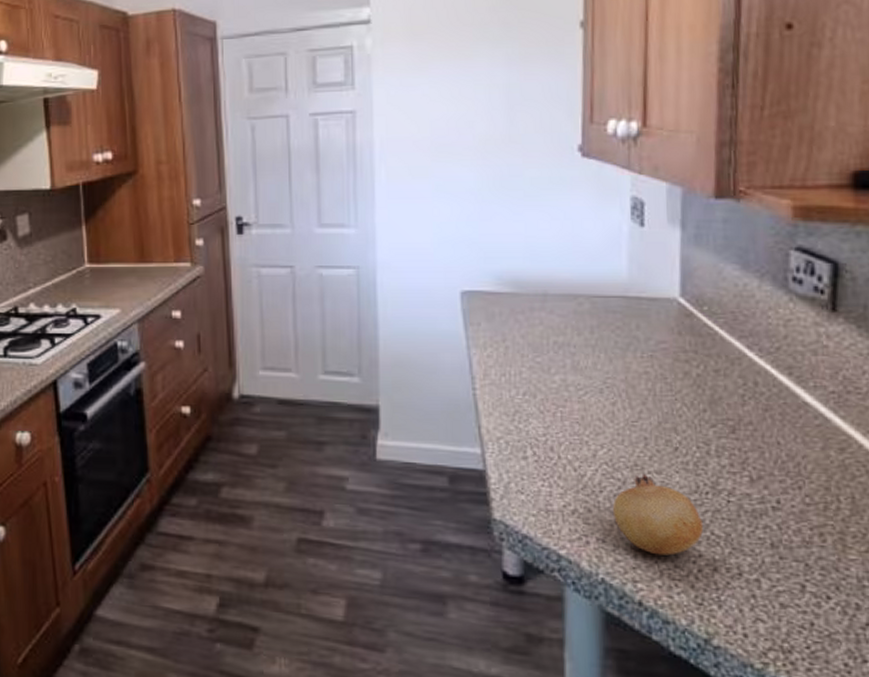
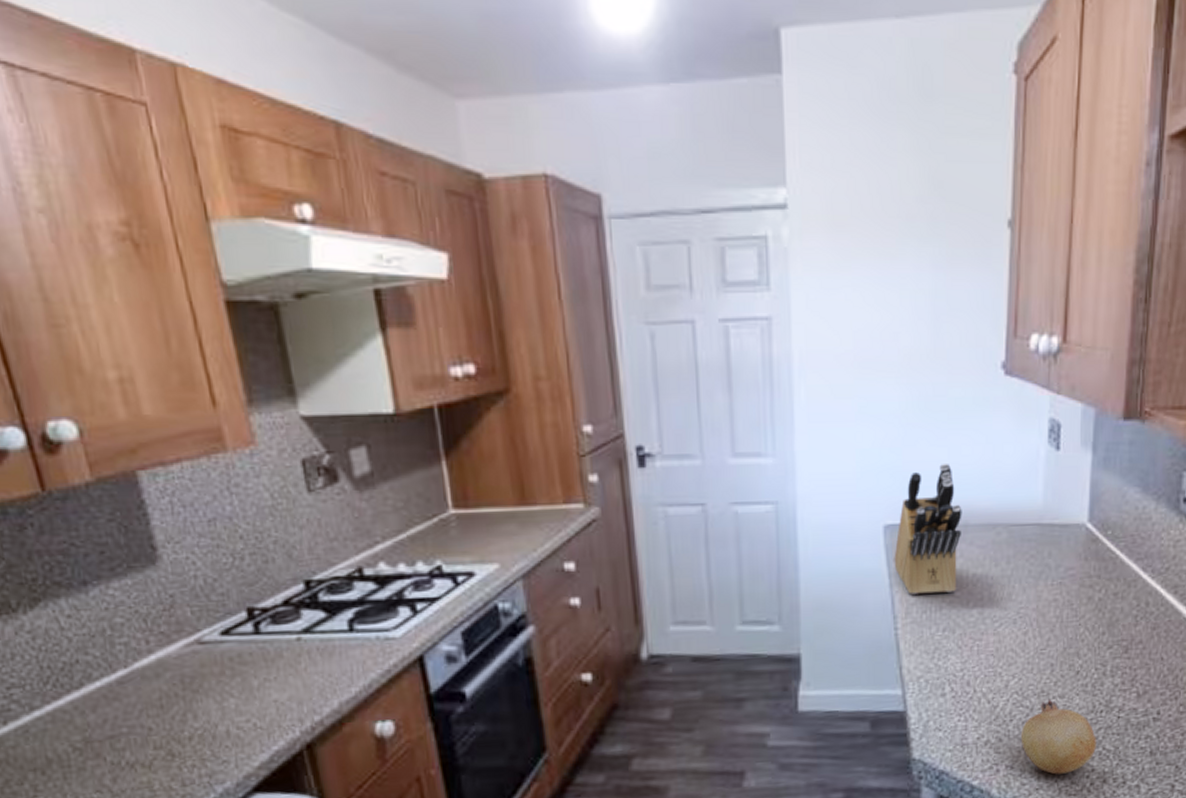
knife block: none [471,236,541,358] -> present [894,462,962,594]

